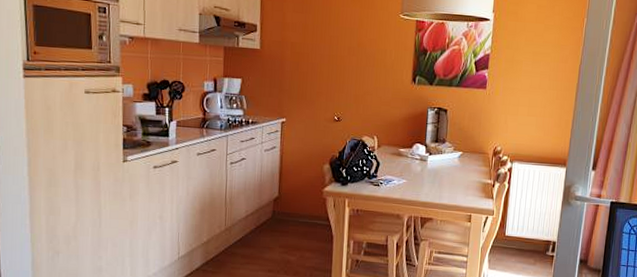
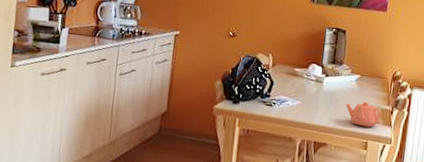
teapot: none [449,177,484,201] -> present [345,101,382,128]

